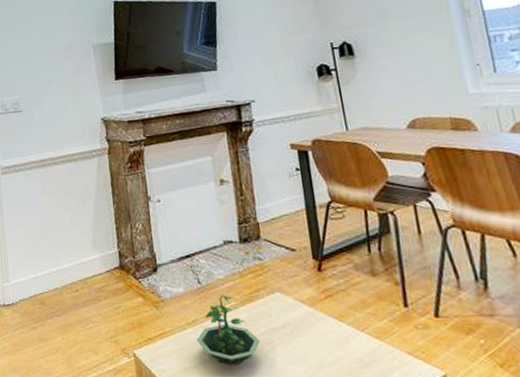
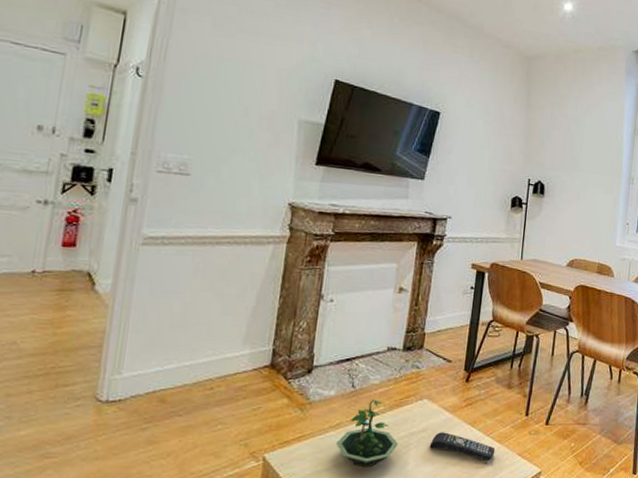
remote control: none [295,328,377,360] -> present [429,432,496,460]

